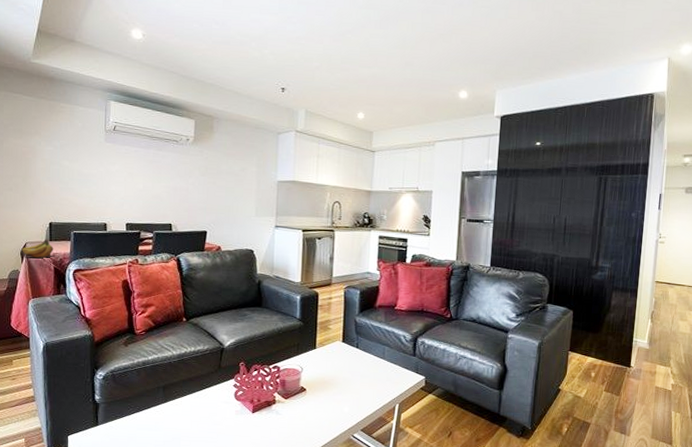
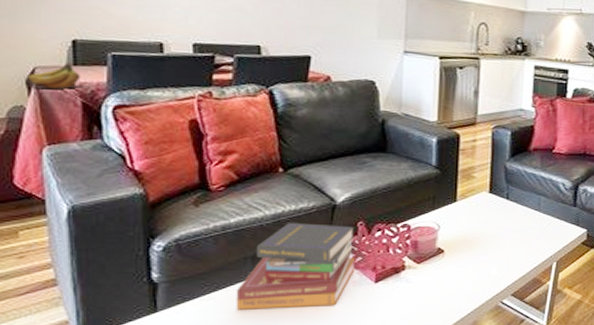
books: none [151,360,238,430] -> present [236,222,356,310]

